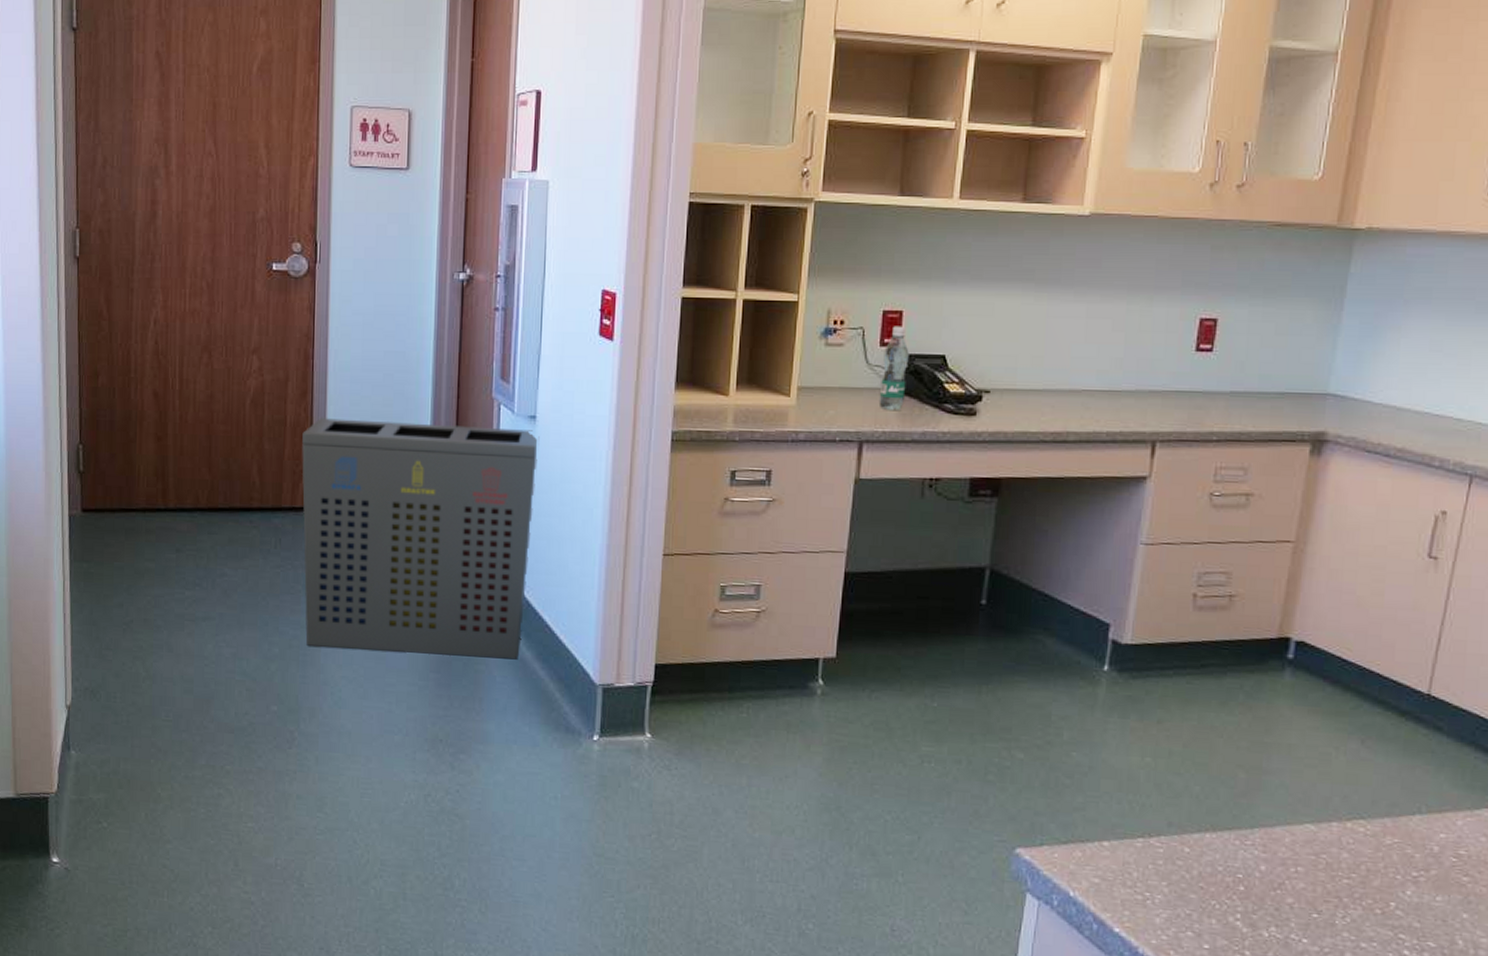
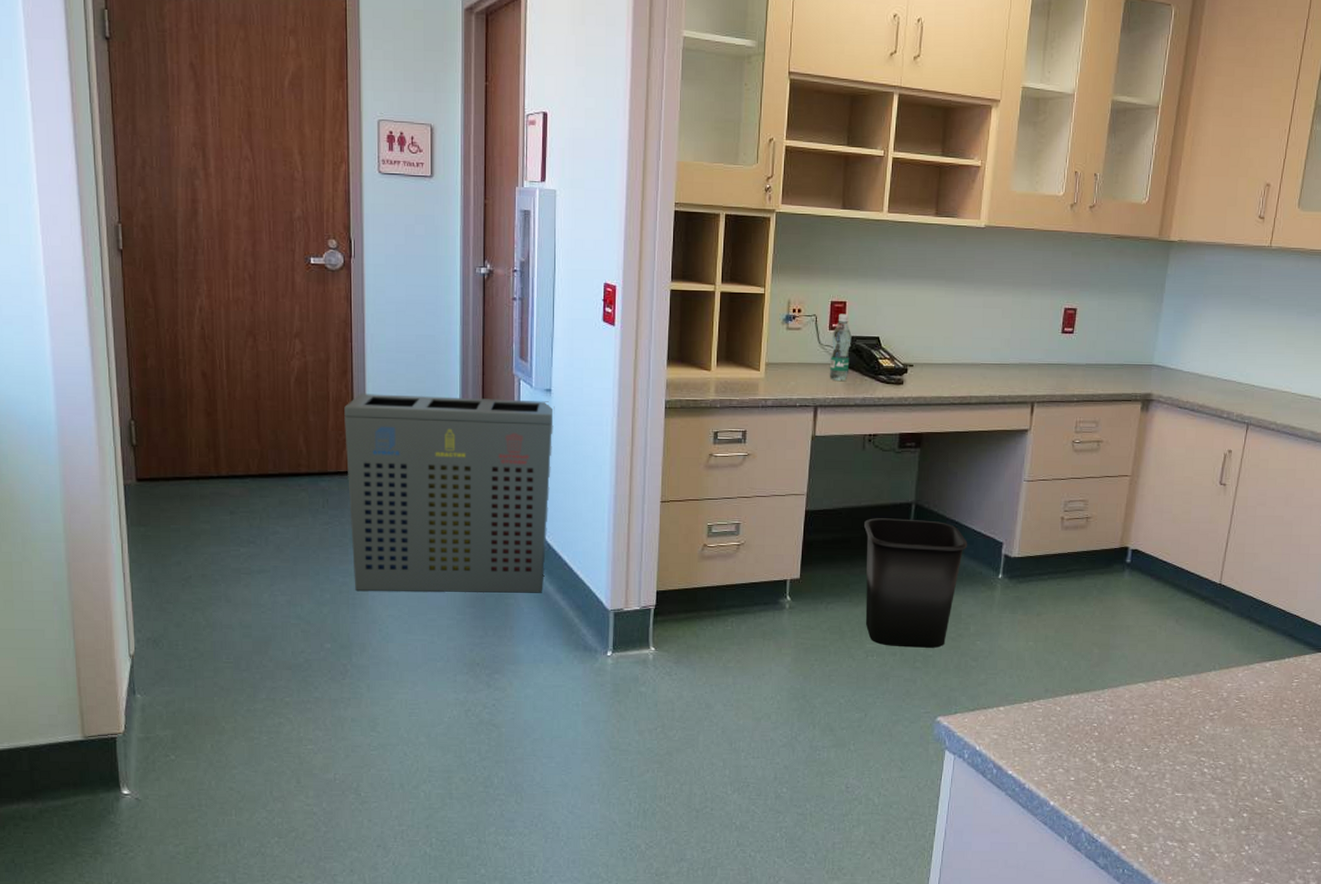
waste bin: none [921,585,1062,757] -> present [864,518,968,648]

